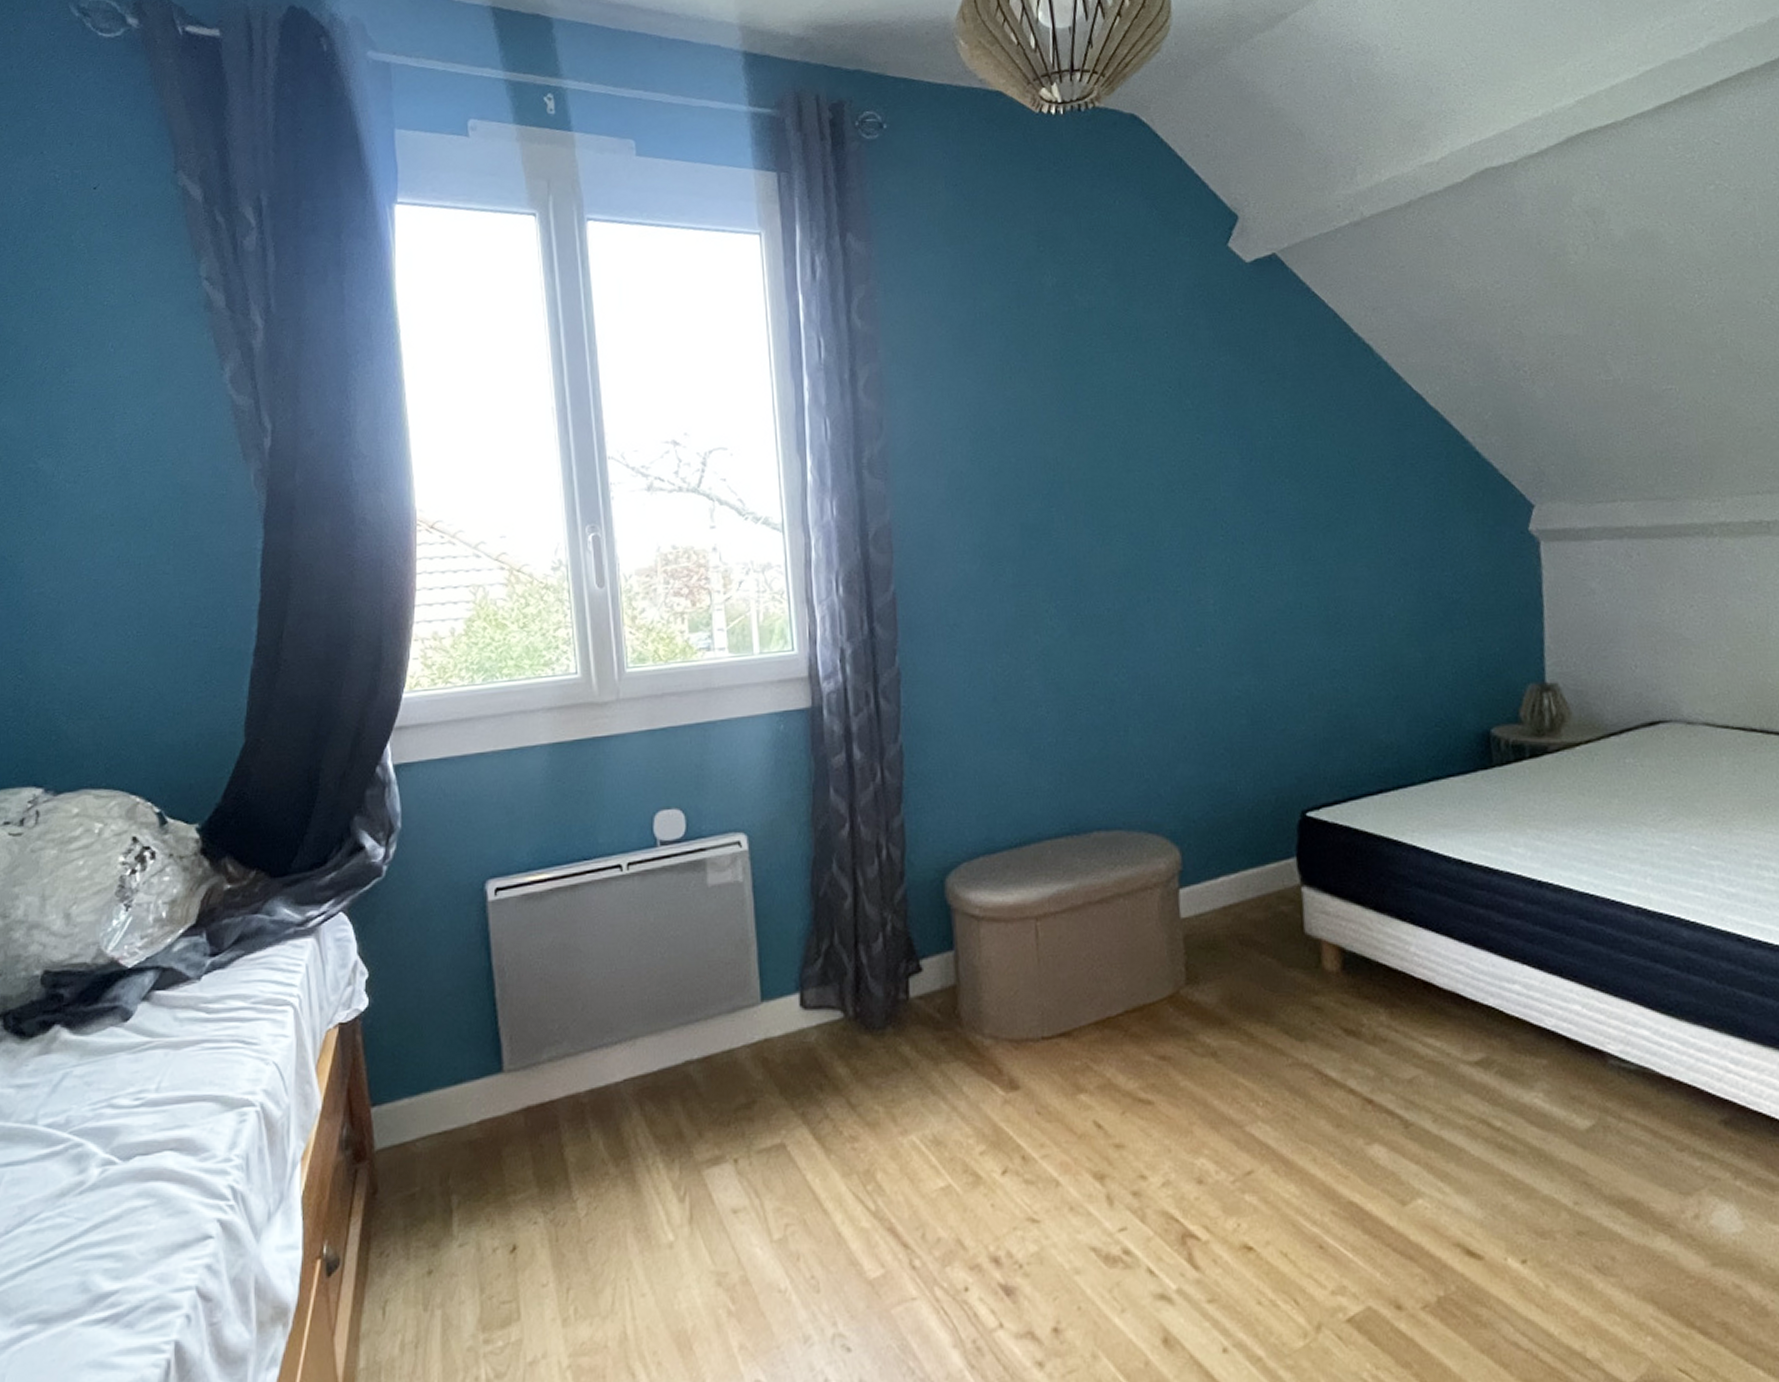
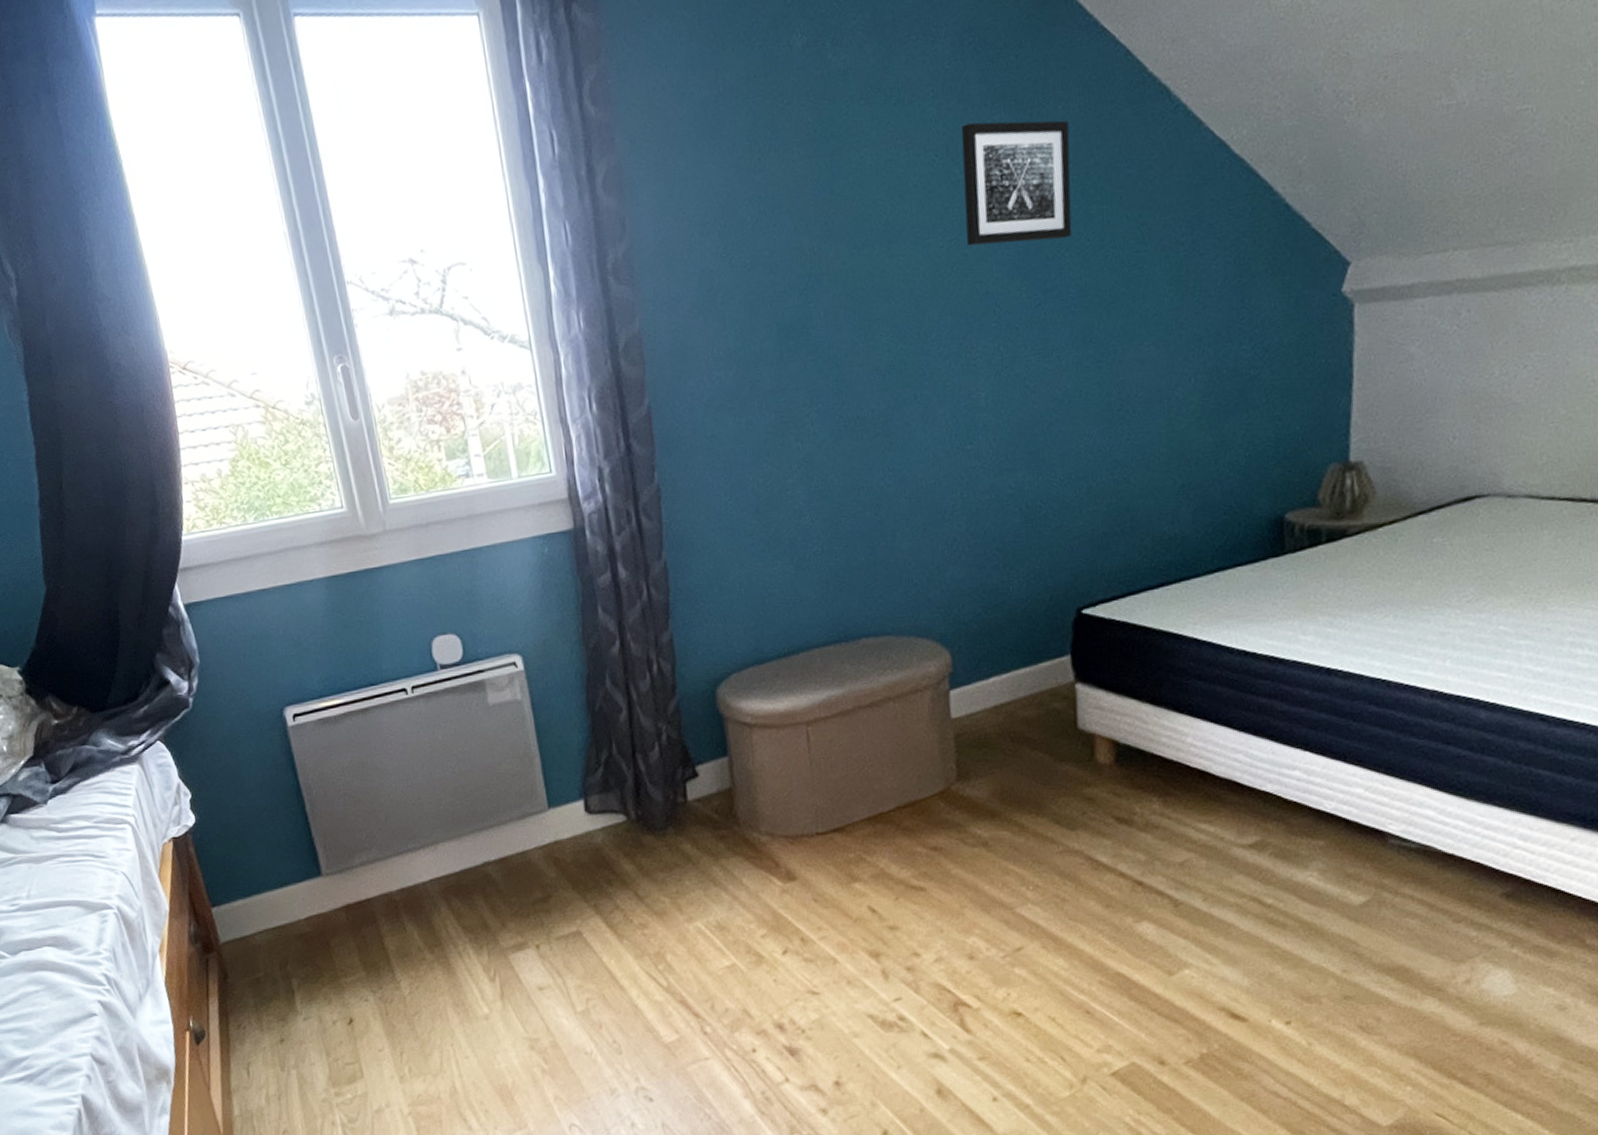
wall art: none [1192,361,1291,467] -> present [961,120,1072,246]

